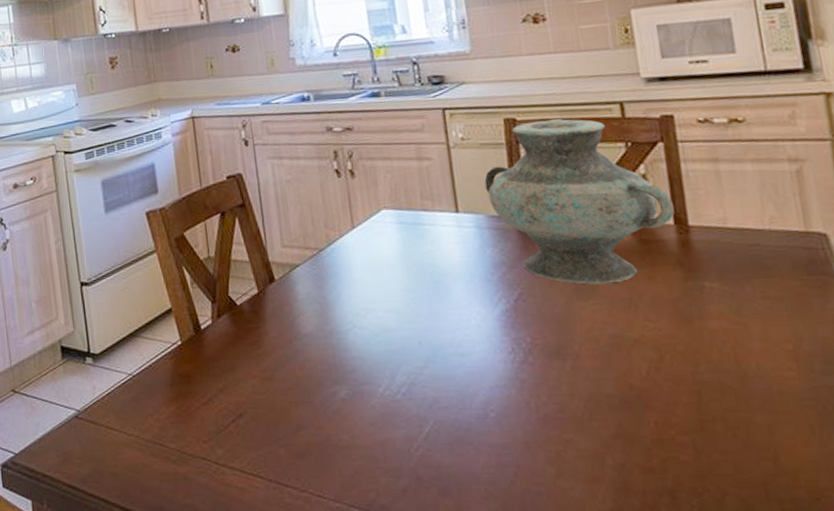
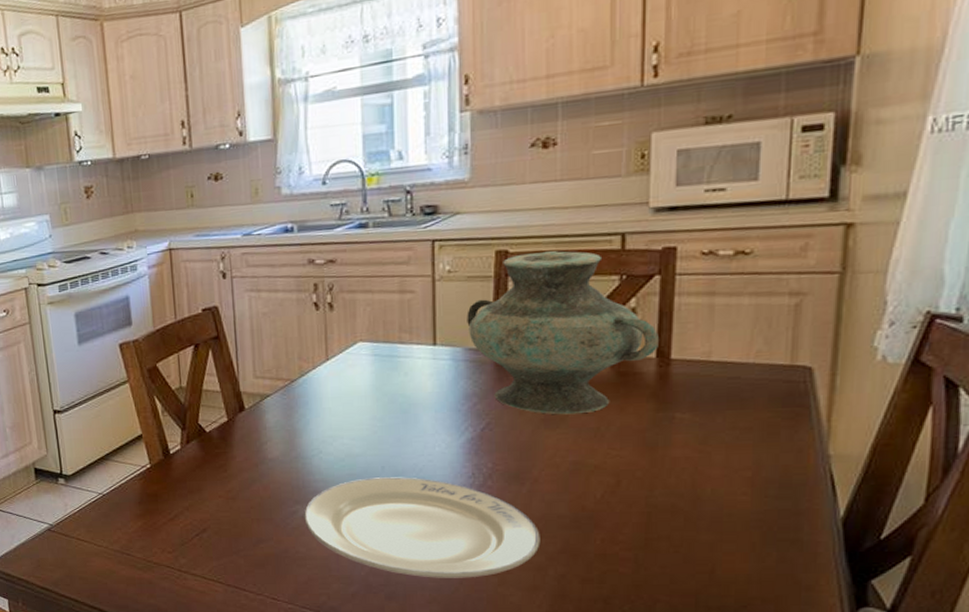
plate: none [343,353,593,469] -> present [304,477,540,578]

